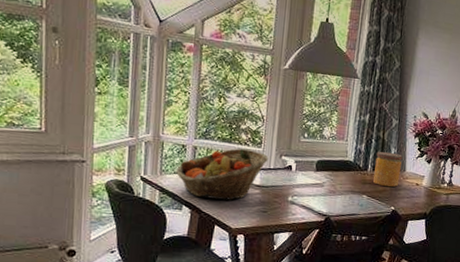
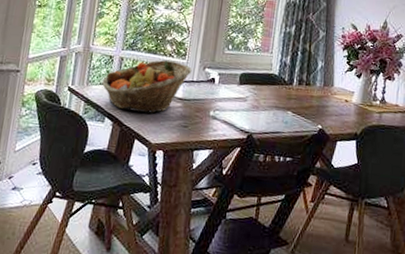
jar: present [373,151,403,187] -> none [299,64,331,103]

